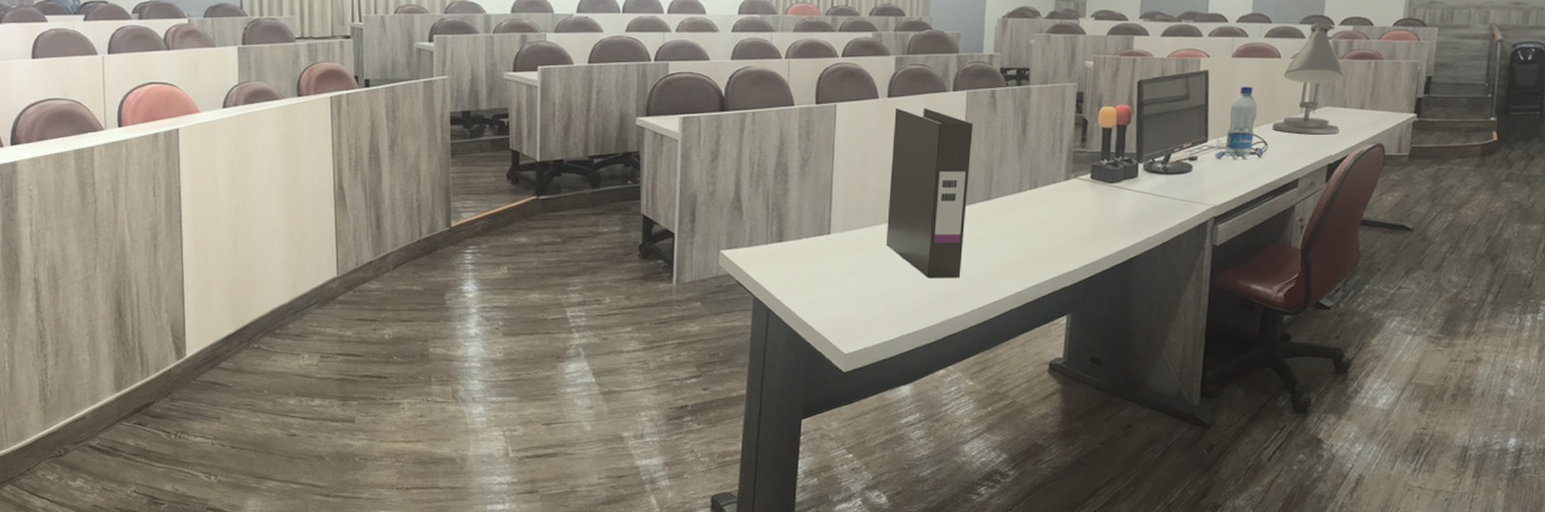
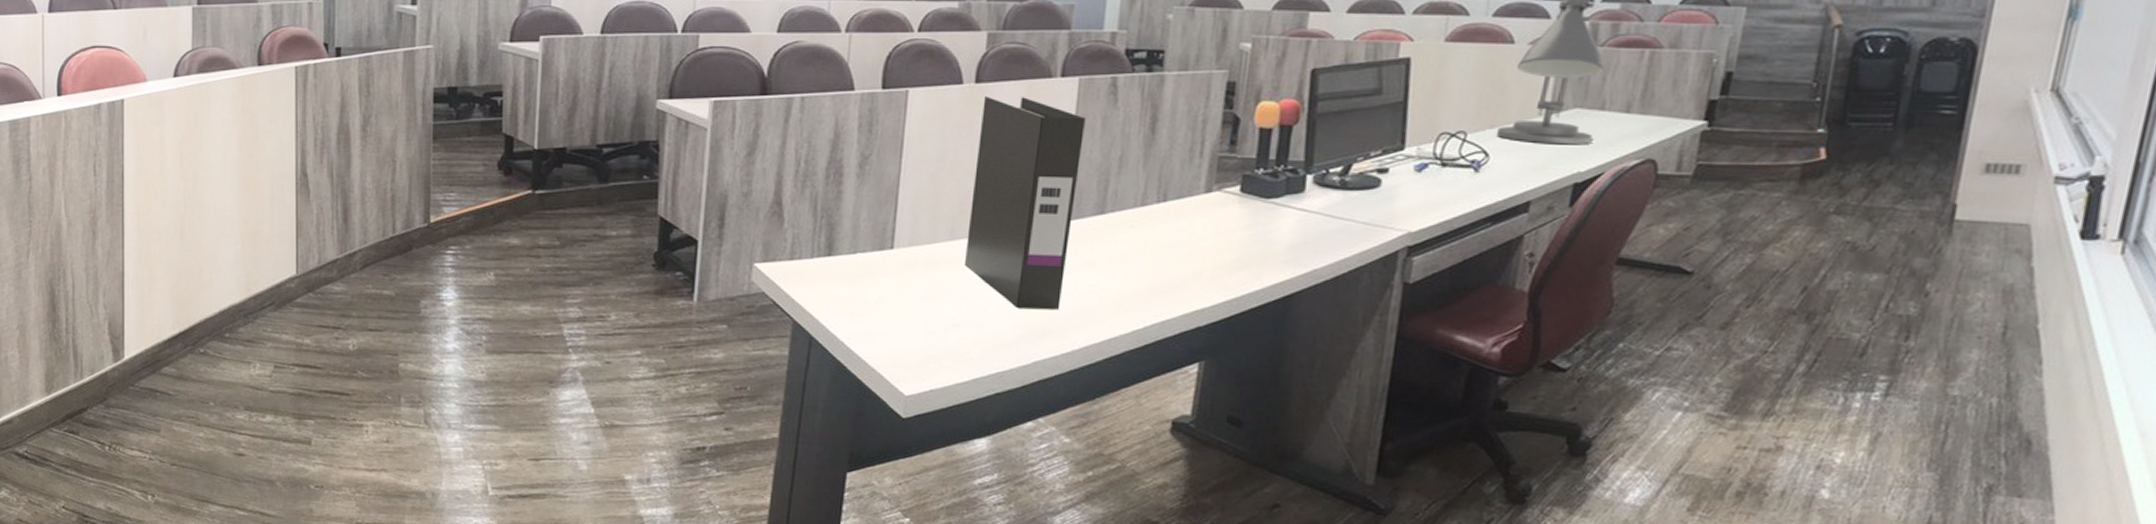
bottle: present [1225,86,1258,160] -> none [1428,79,1478,175]

